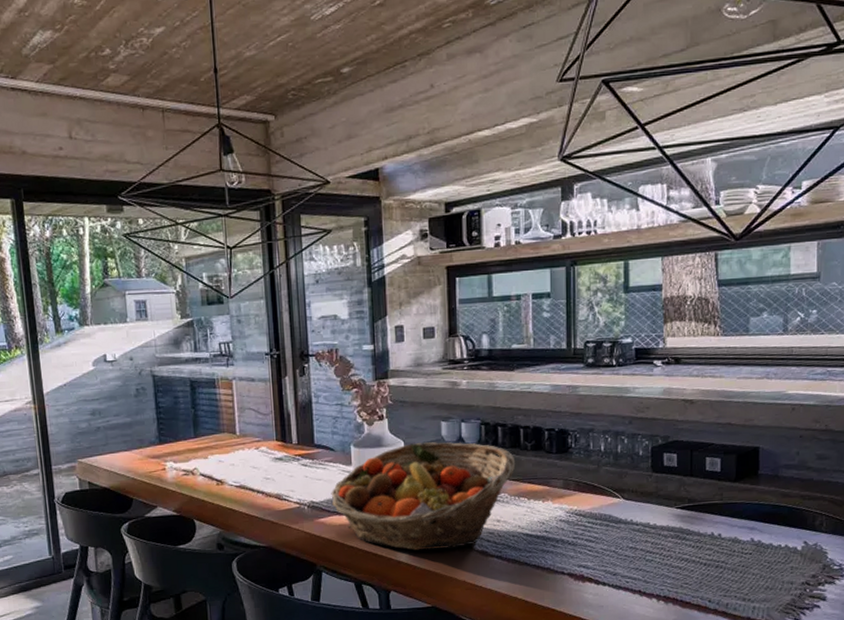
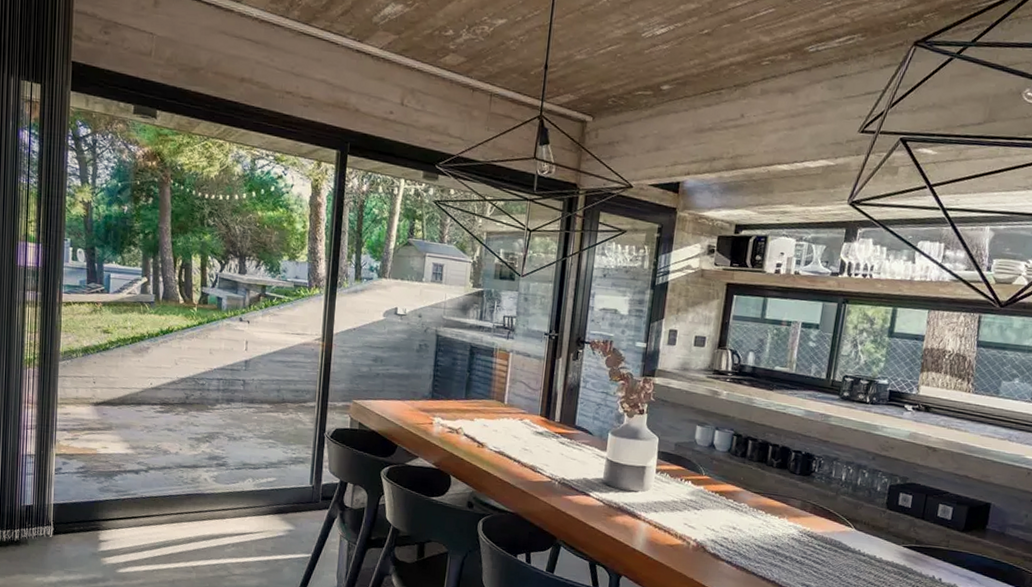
fruit basket: present [331,442,516,551] -> none [581,441,760,547]

